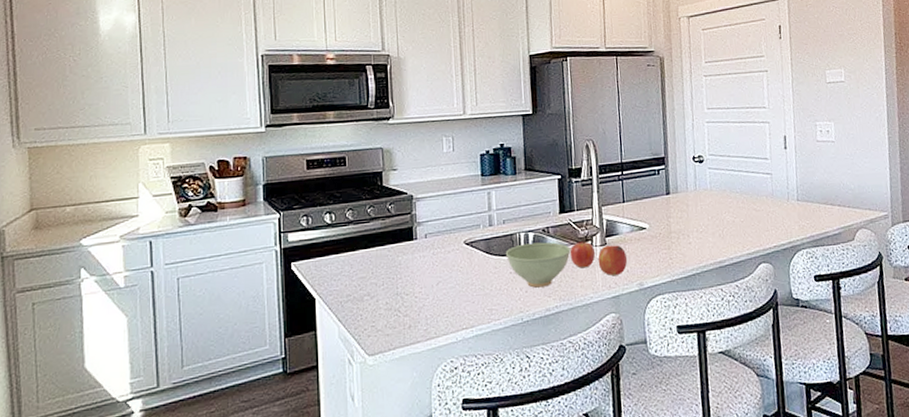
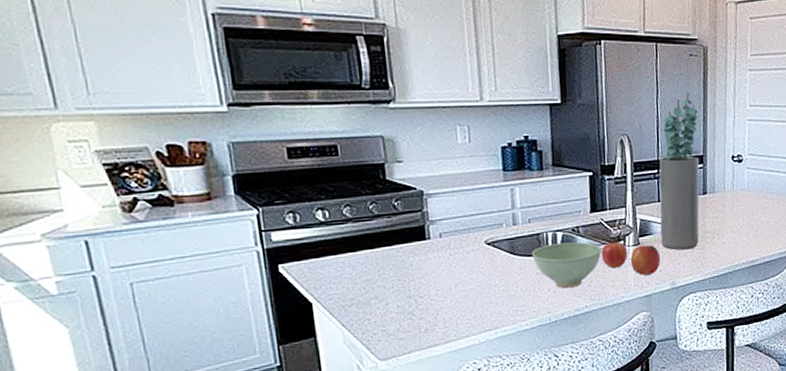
vase: none [622,99,665,250] -> present [659,92,700,250]

